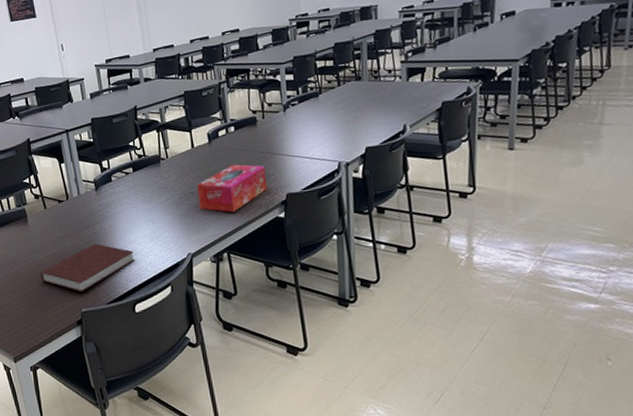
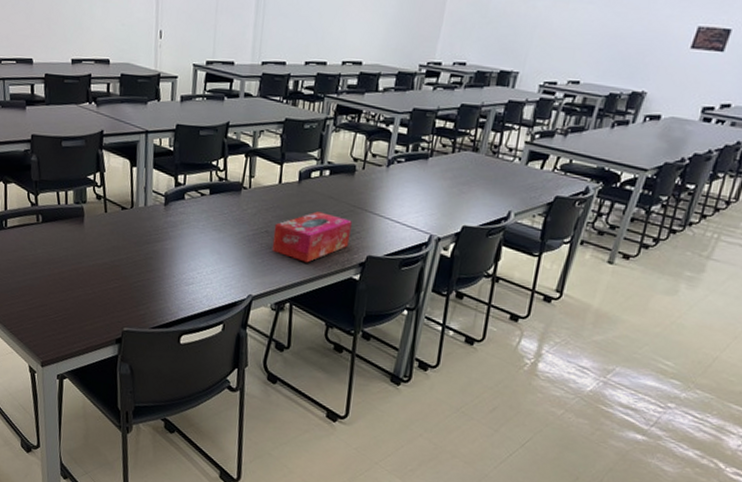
notebook: present [40,243,136,293] -> none [86,262,192,311]

